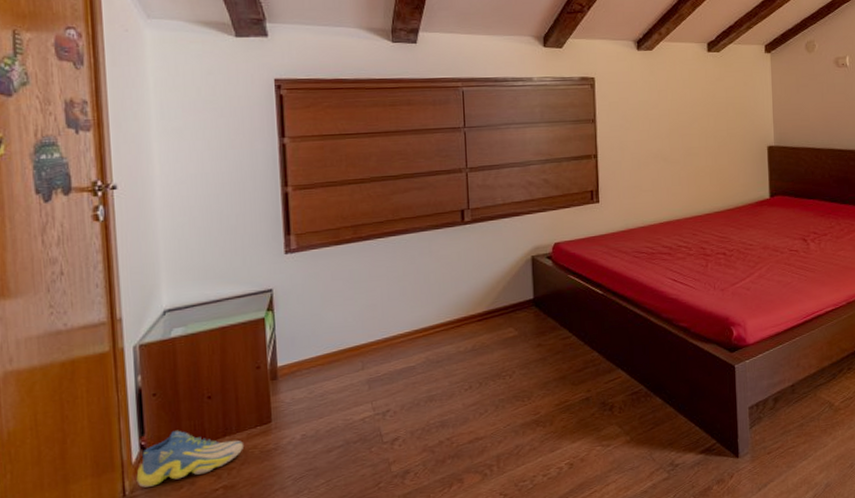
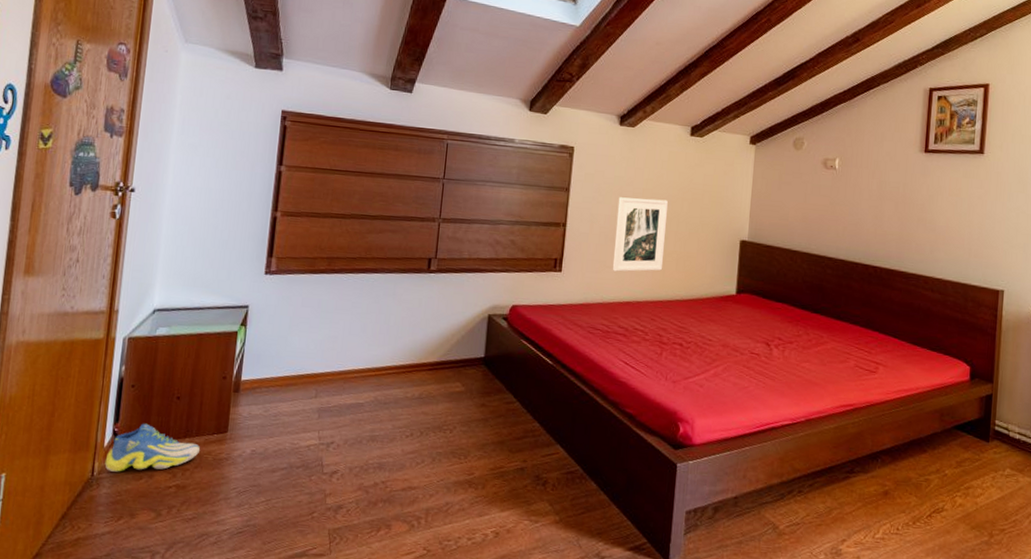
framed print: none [645,118,698,194] -> present [612,197,668,272]

